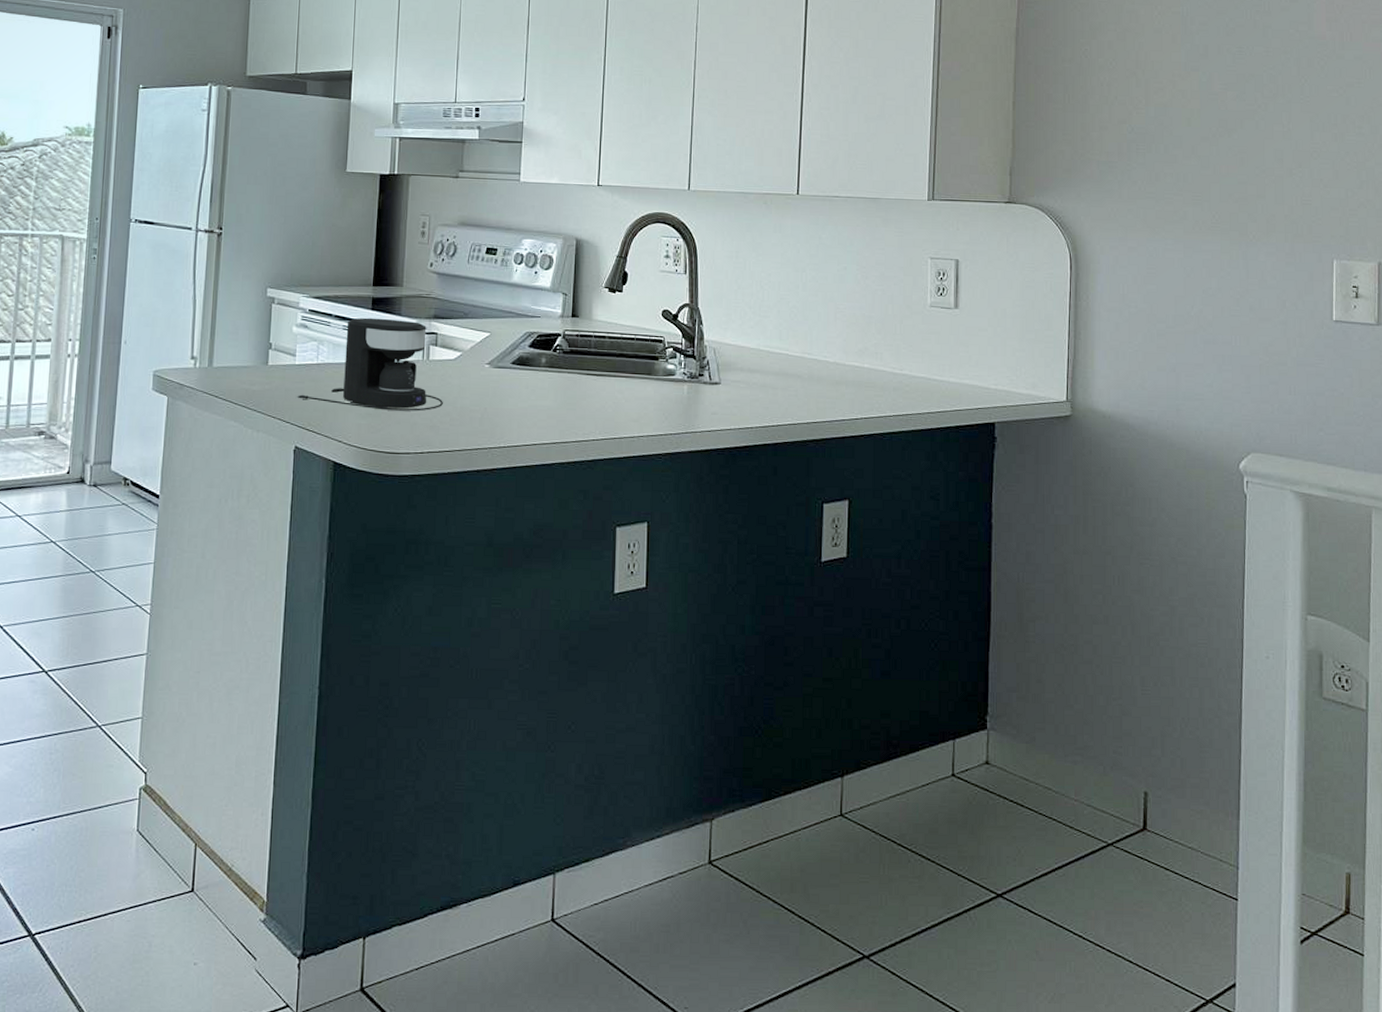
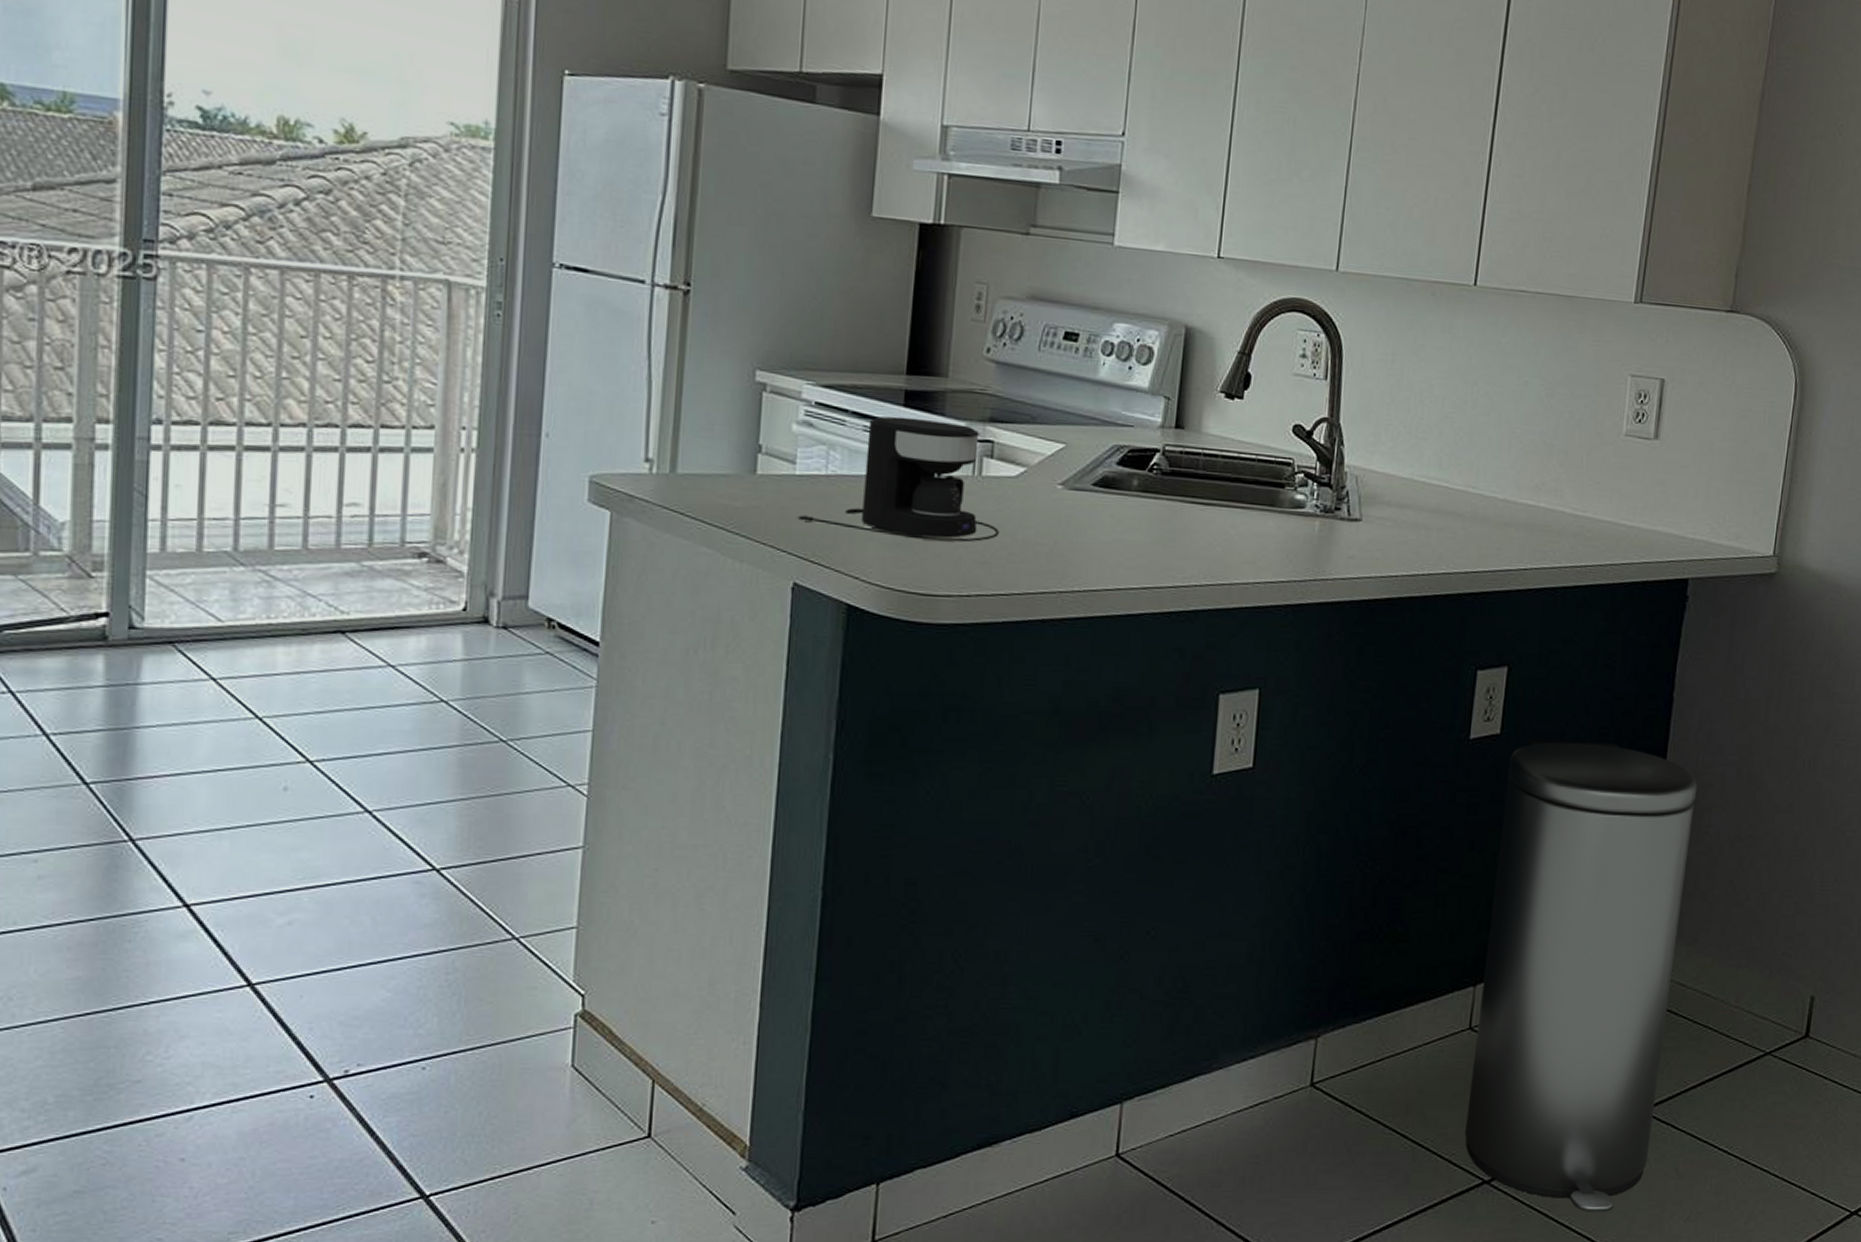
pedal bin: none [844,561,1021,990] -> present [1465,739,1698,1213]

